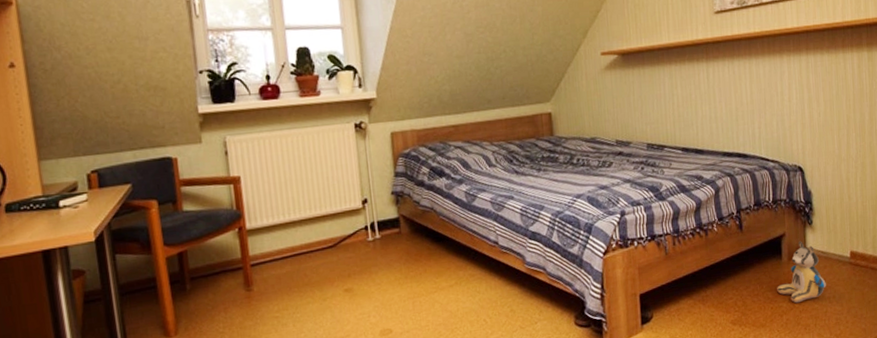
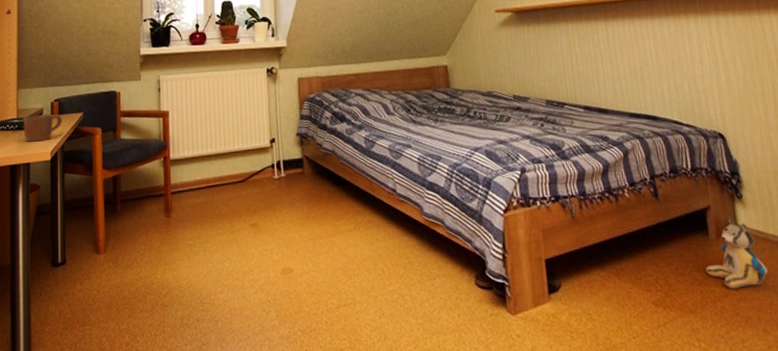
mug: none [51,188,105,223] -> present [23,114,62,142]

